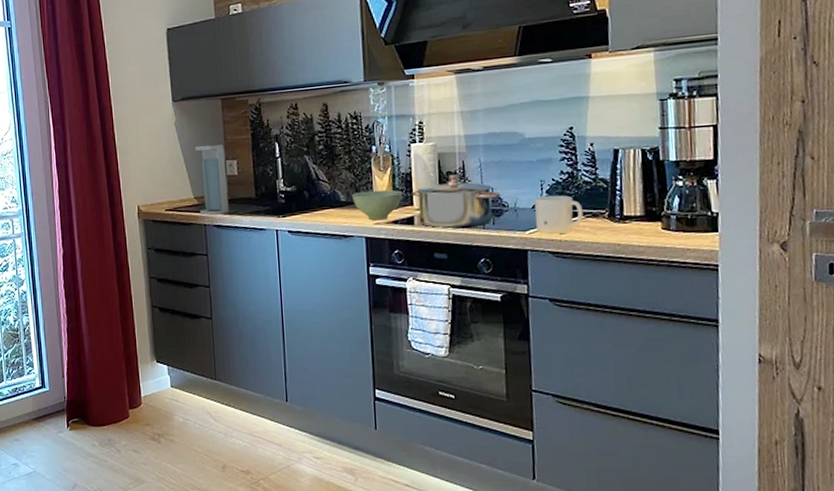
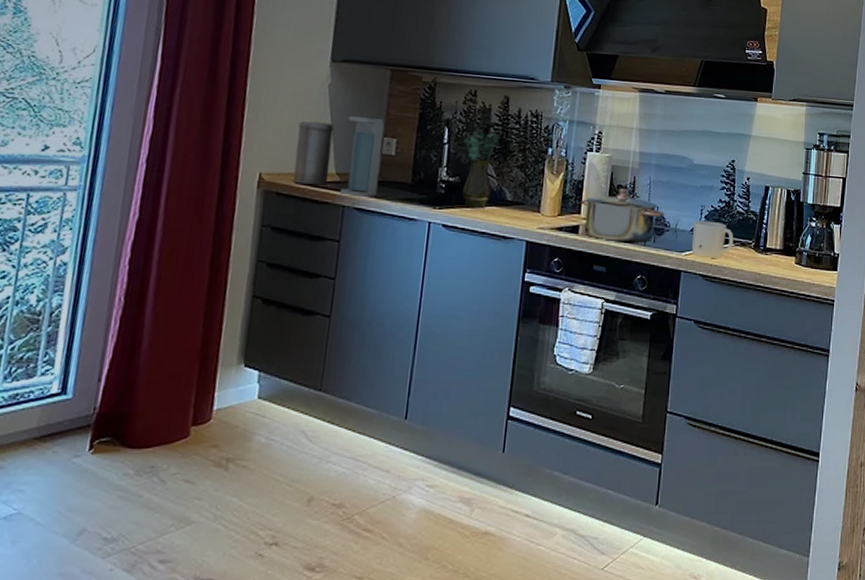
canister: none [158,156,189,211] -> present [292,121,334,185]
vase: none [293,137,326,213] -> present [461,127,500,209]
bowl: present [351,189,402,221] -> none [518,192,571,225]

